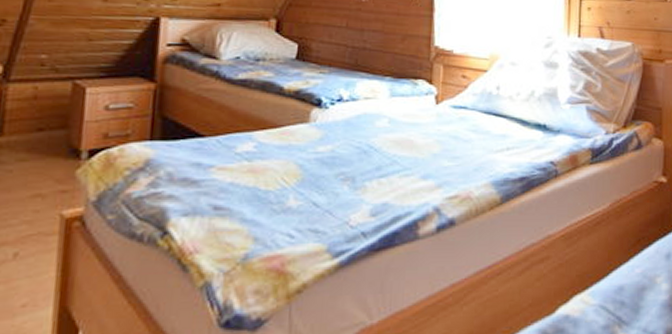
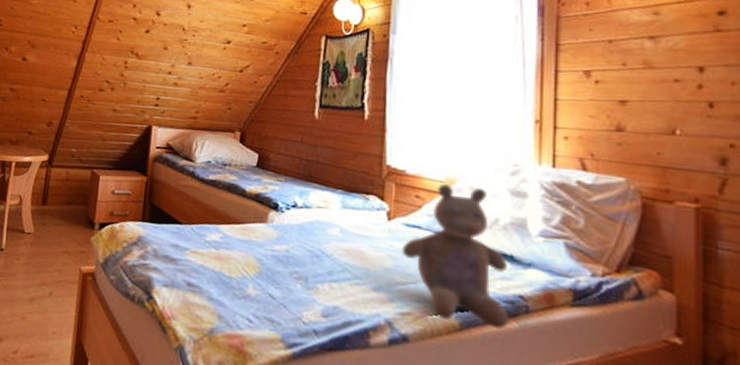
stuffed bear: none [449,61,542,197] -> present [401,184,509,329]

